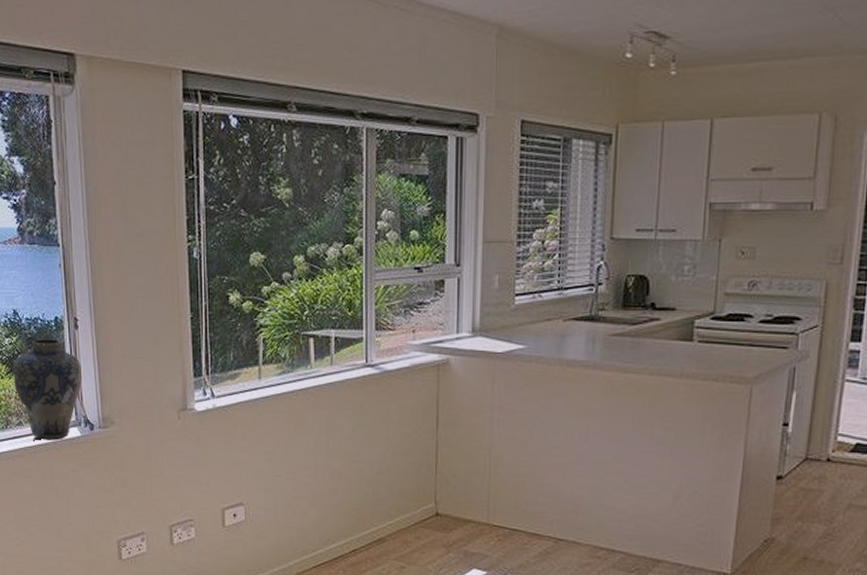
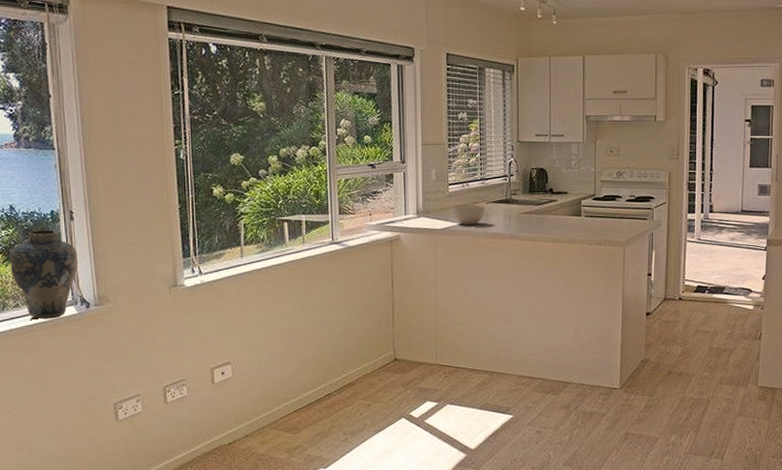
bowl: none [518,322,561,348] -> present [452,205,485,225]

